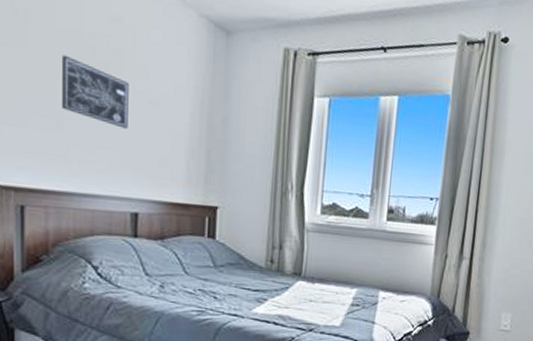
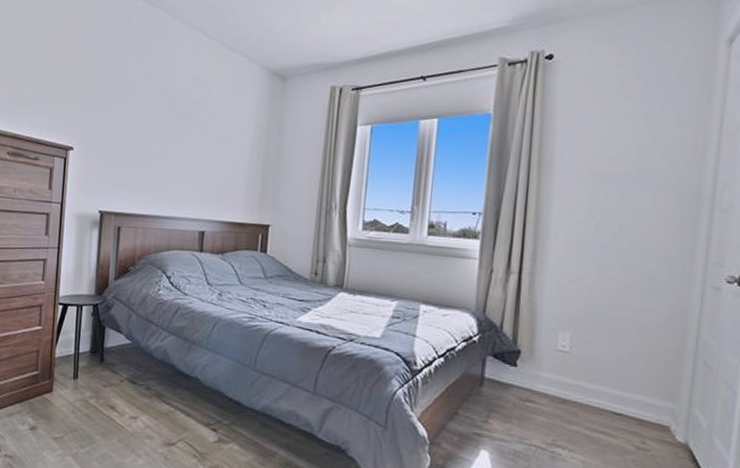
wall art: present [61,54,129,129] -> none [152,109,203,163]

